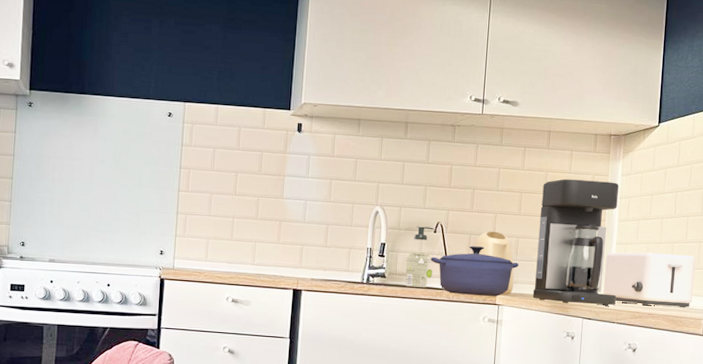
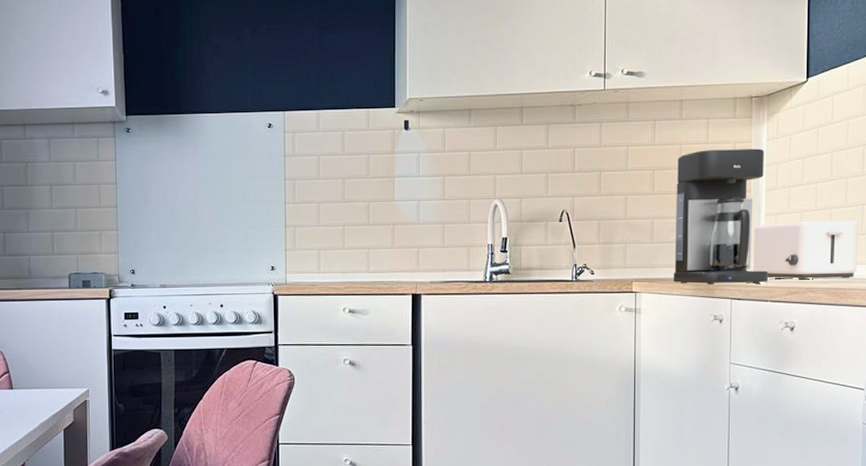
soap dispenser: present [404,226,434,288] -> none [530,216,560,281]
cooking pot: present [431,245,519,297] -> none [558,231,655,285]
kettle: present [471,231,515,295] -> none [601,214,652,281]

